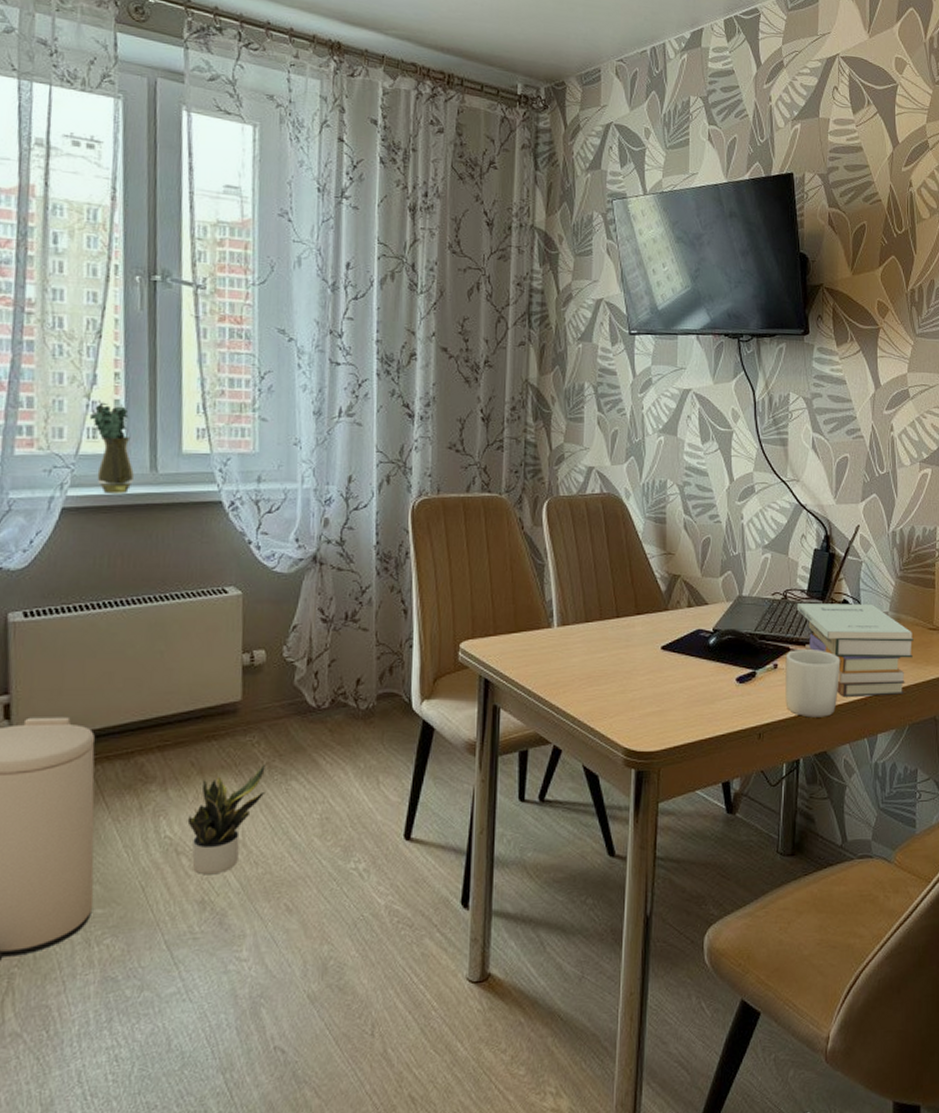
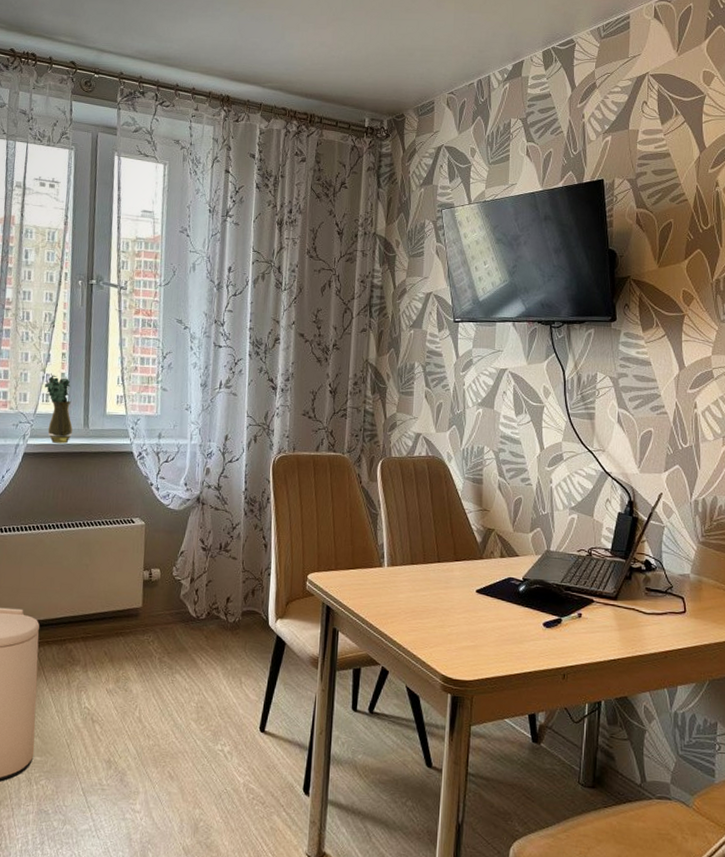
potted plant: present [187,763,266,875] -> none [100,658,157,742]
mug: present [785,650,841,718] -> none [588,602,642,666]
books: present [796,603,914,697] -> none [600,561,715,651]

